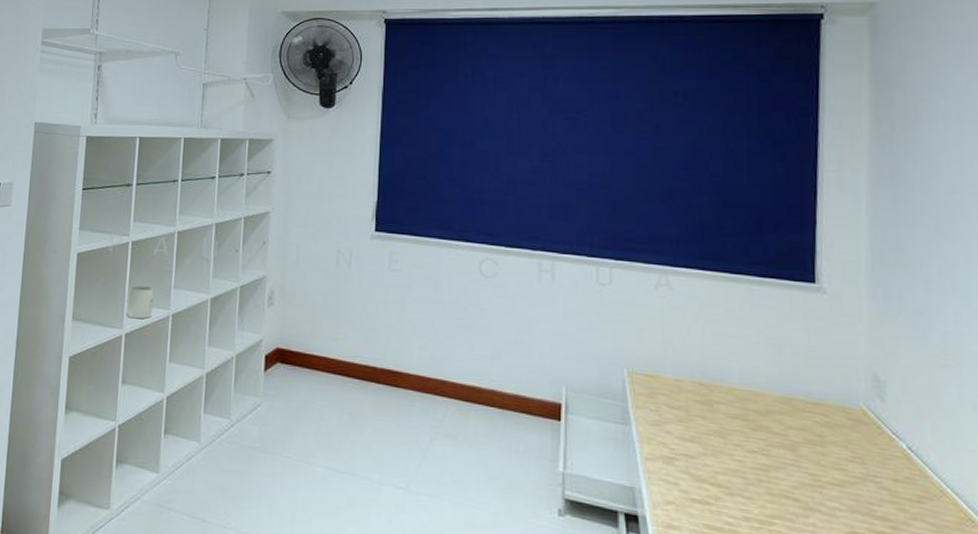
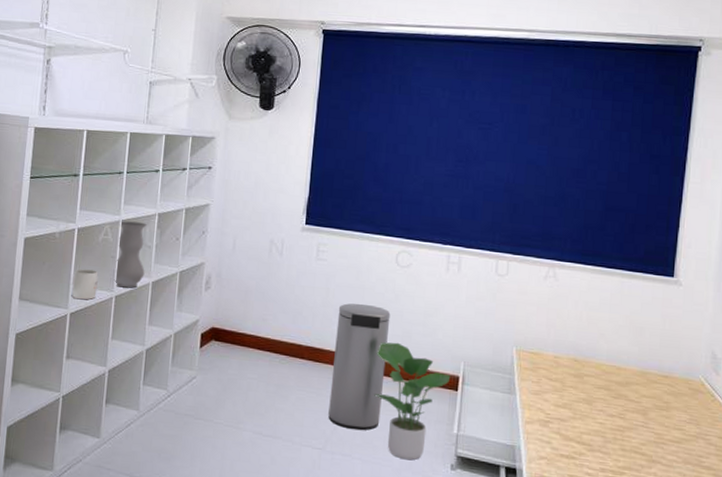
vase: none [170,232,204,306] -> present [114,221,147,288]
pedal bin: none [411,319,477,467] -> present [328,303,391,431]
potted plant: none [462,363,551,504] -> present [374,342,451,460]

